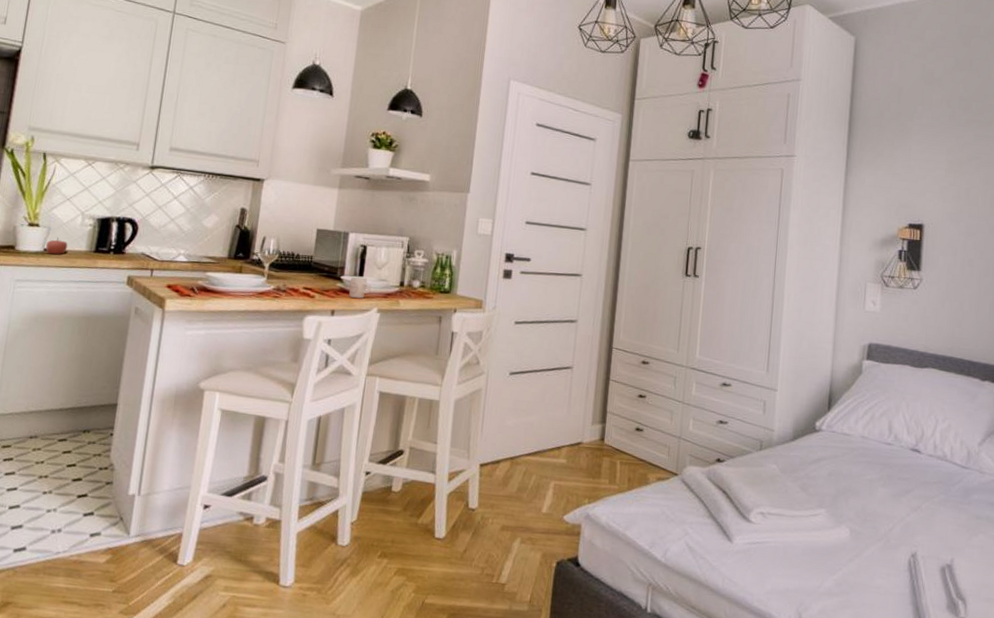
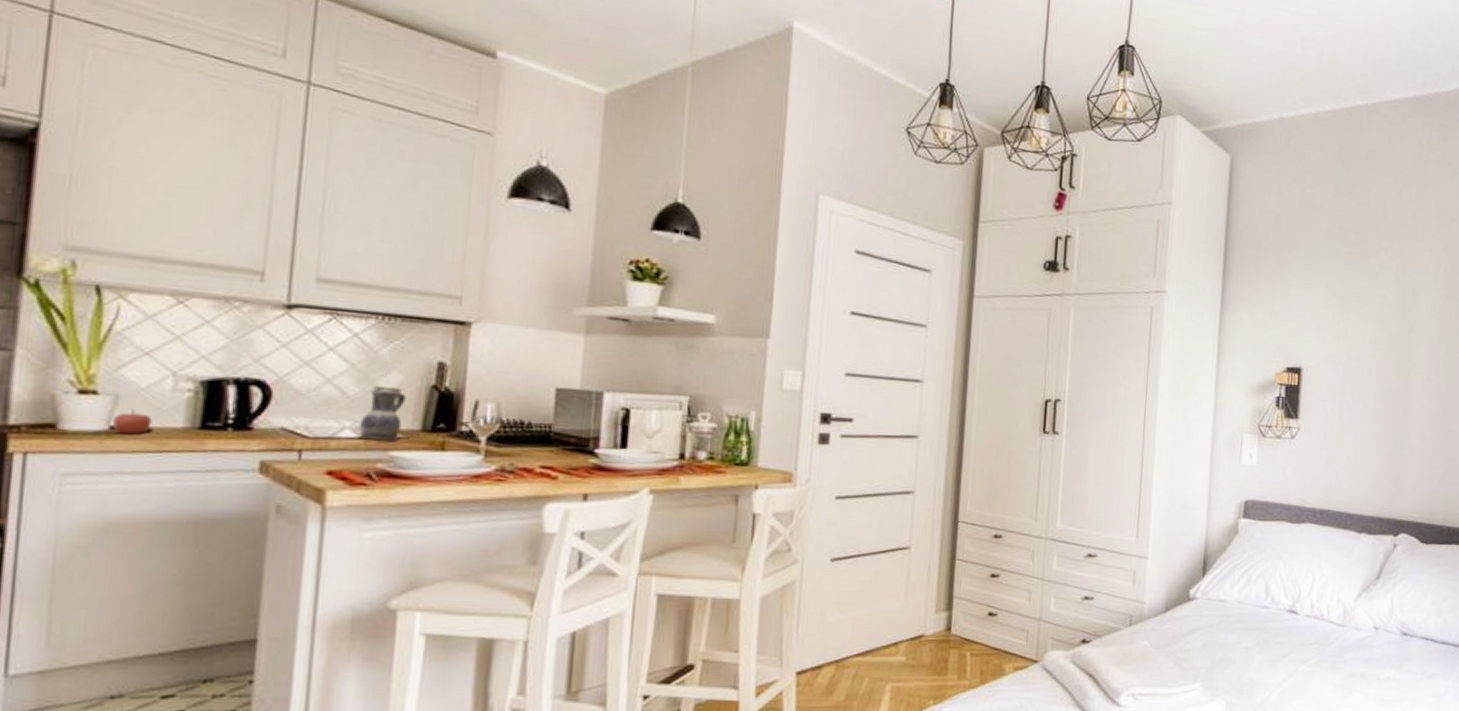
ceramic jug: none [188,225,220,265] -> present [359,386,406,442]
mug: present [348,276,371,299] -> none [607,449,639,478]

